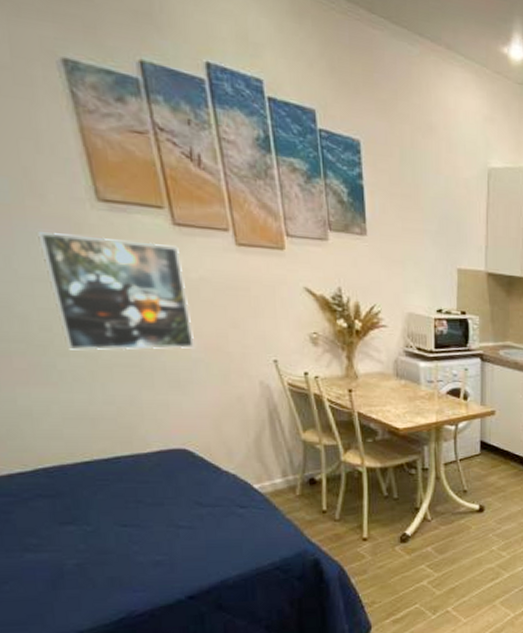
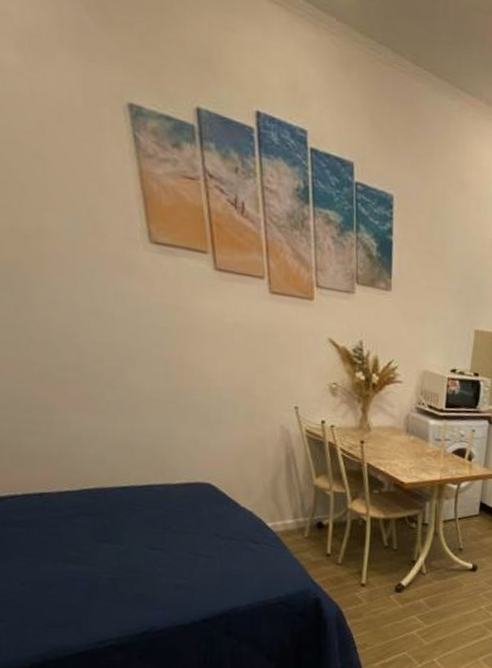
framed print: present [38,232,194,351] -> none [96,269,225,390]

